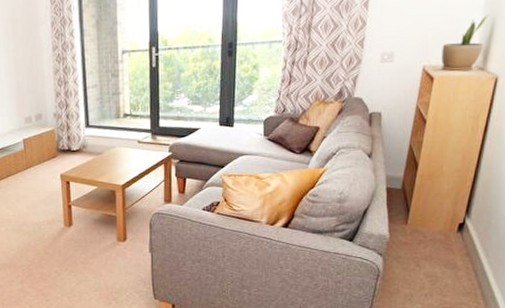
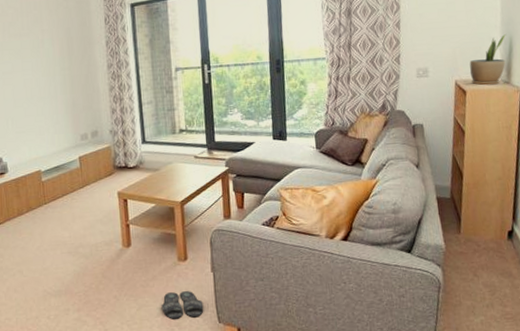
slippers: none [100,268,141,294] -> present [161,290,204,319]

